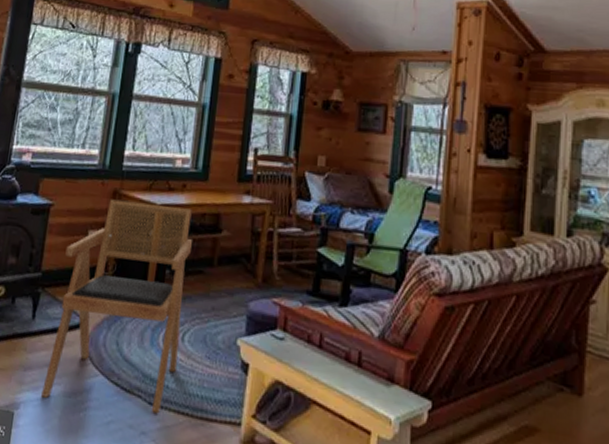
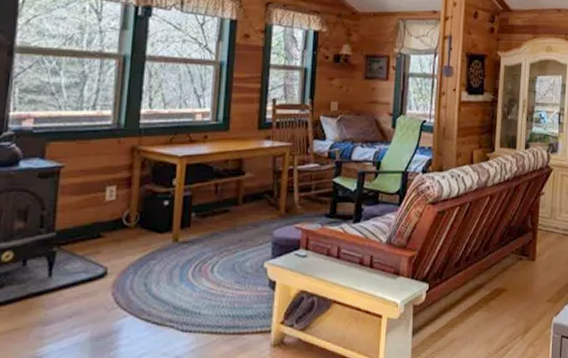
armchair: present [41,199,193,414] -> none [66,155,218,346]

